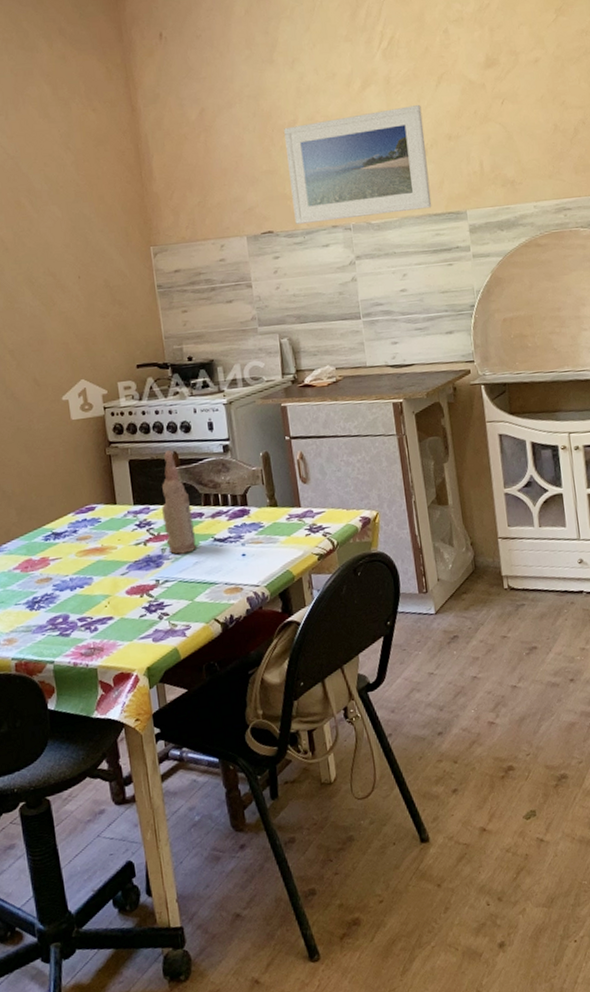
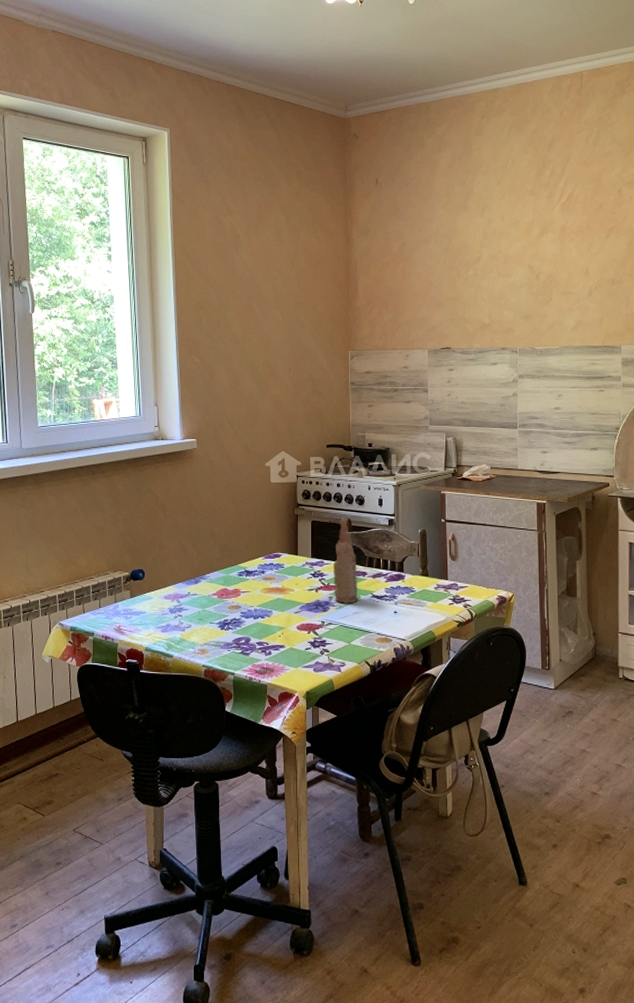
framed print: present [284,105,432,224] -> none [469,252,591,344]

